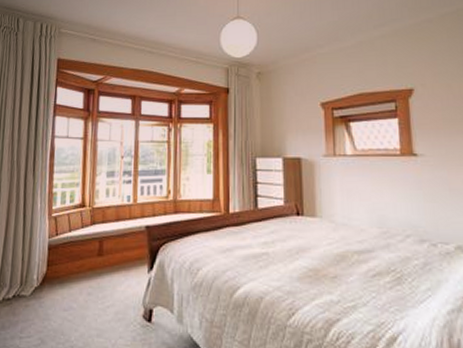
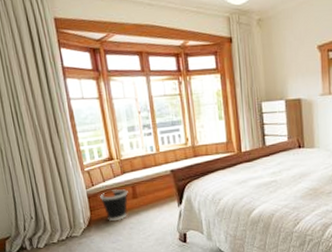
wastebasket: none [61,241,94,282] -> present [100,189,128,221]

